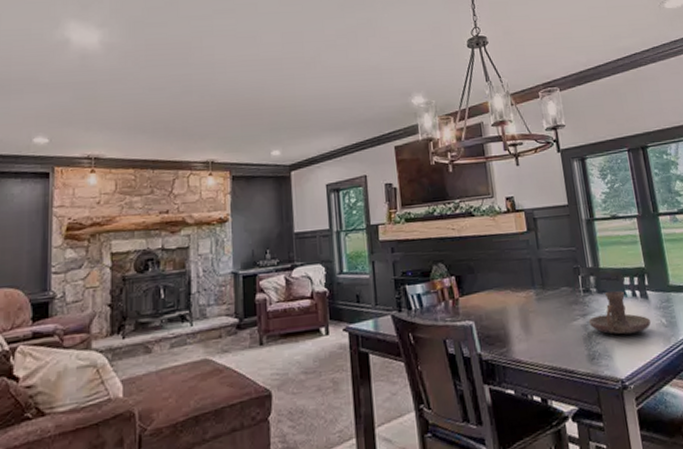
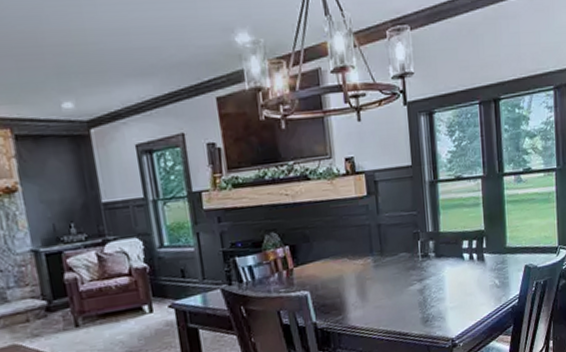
candle holder: present [588,290,651,335] -> none [424,254,485,297]

